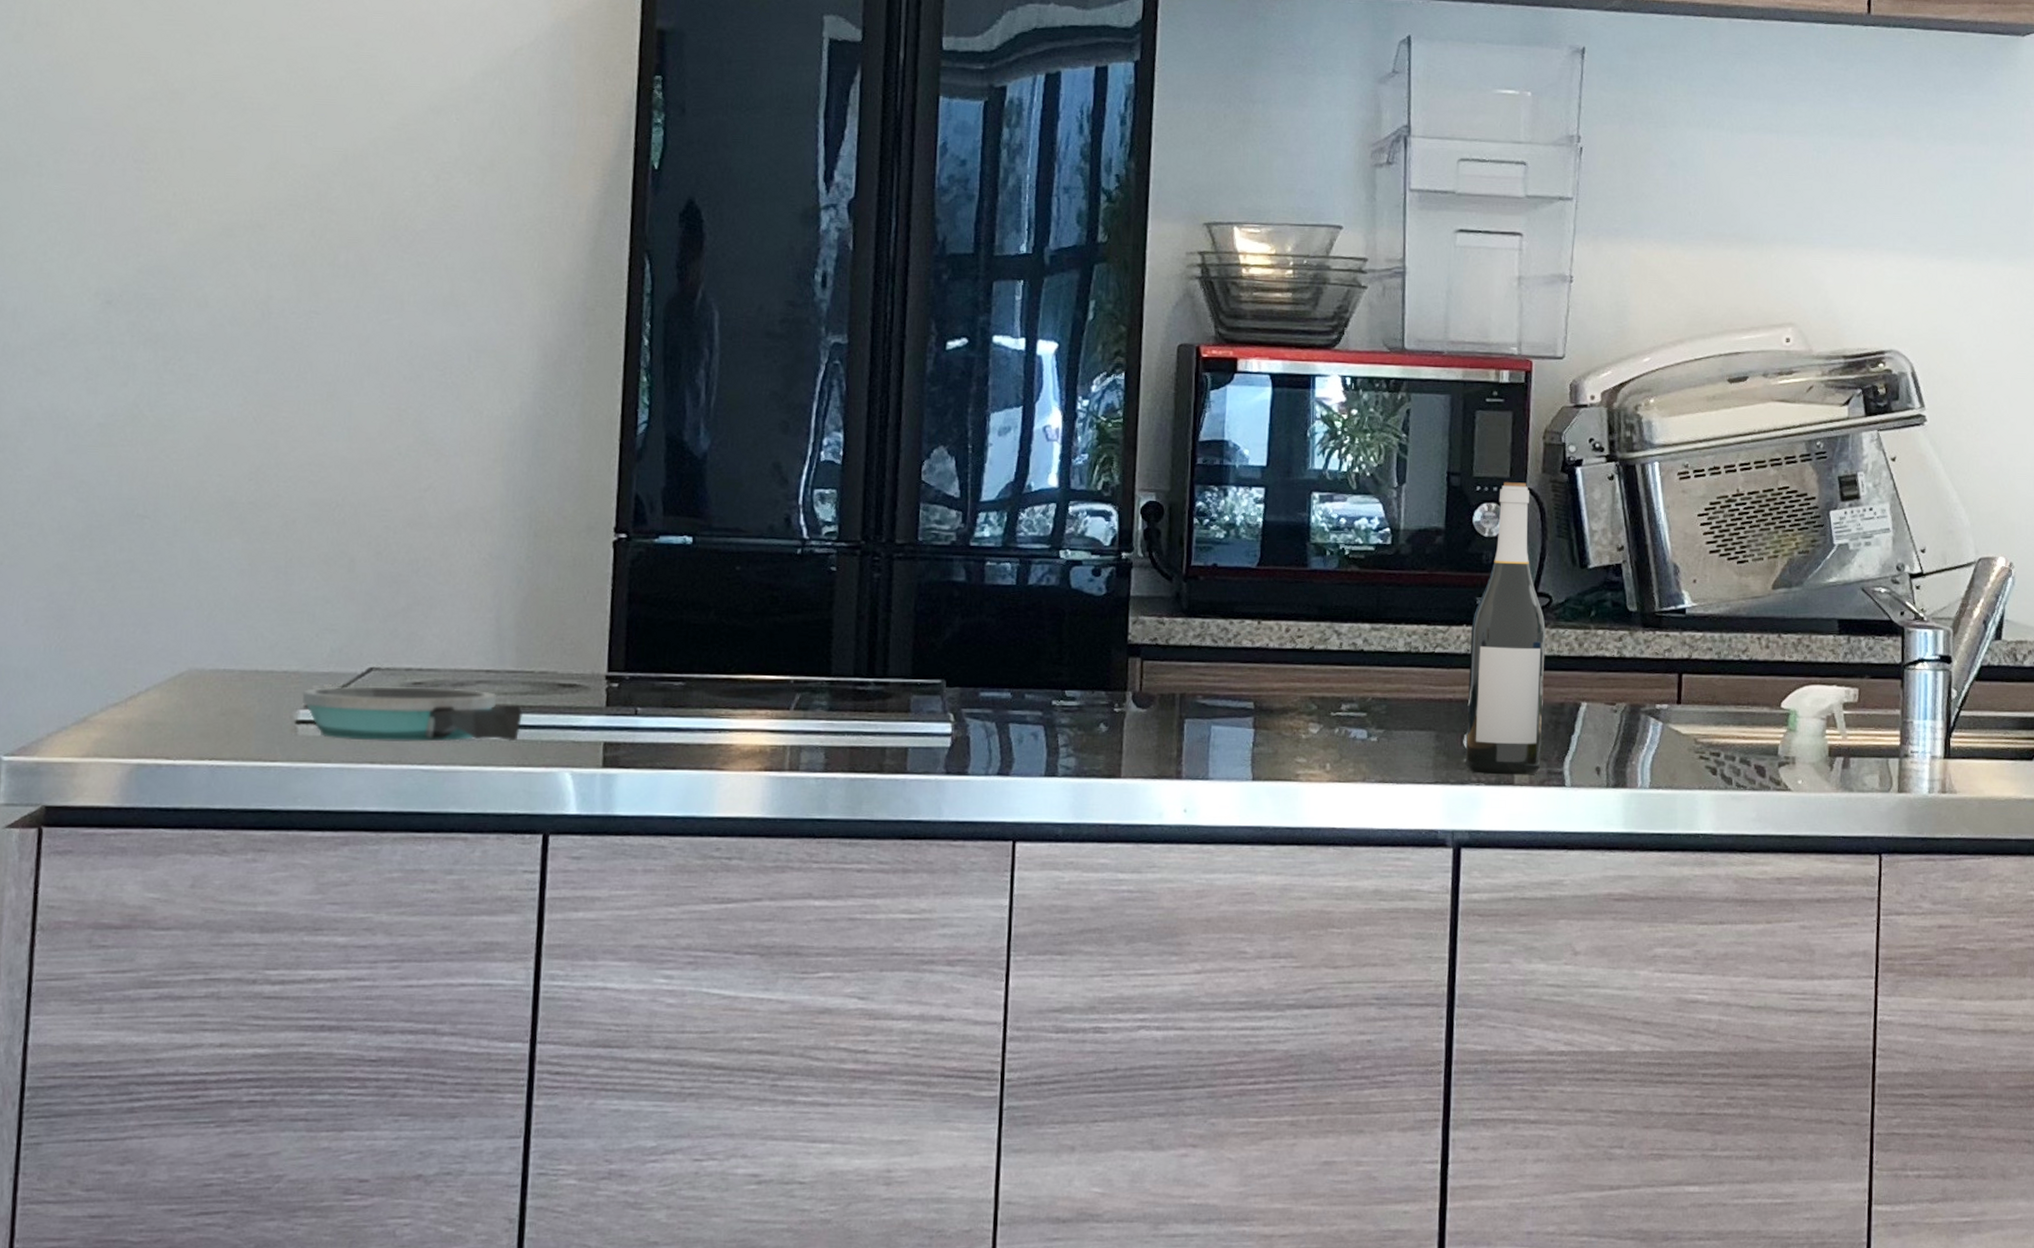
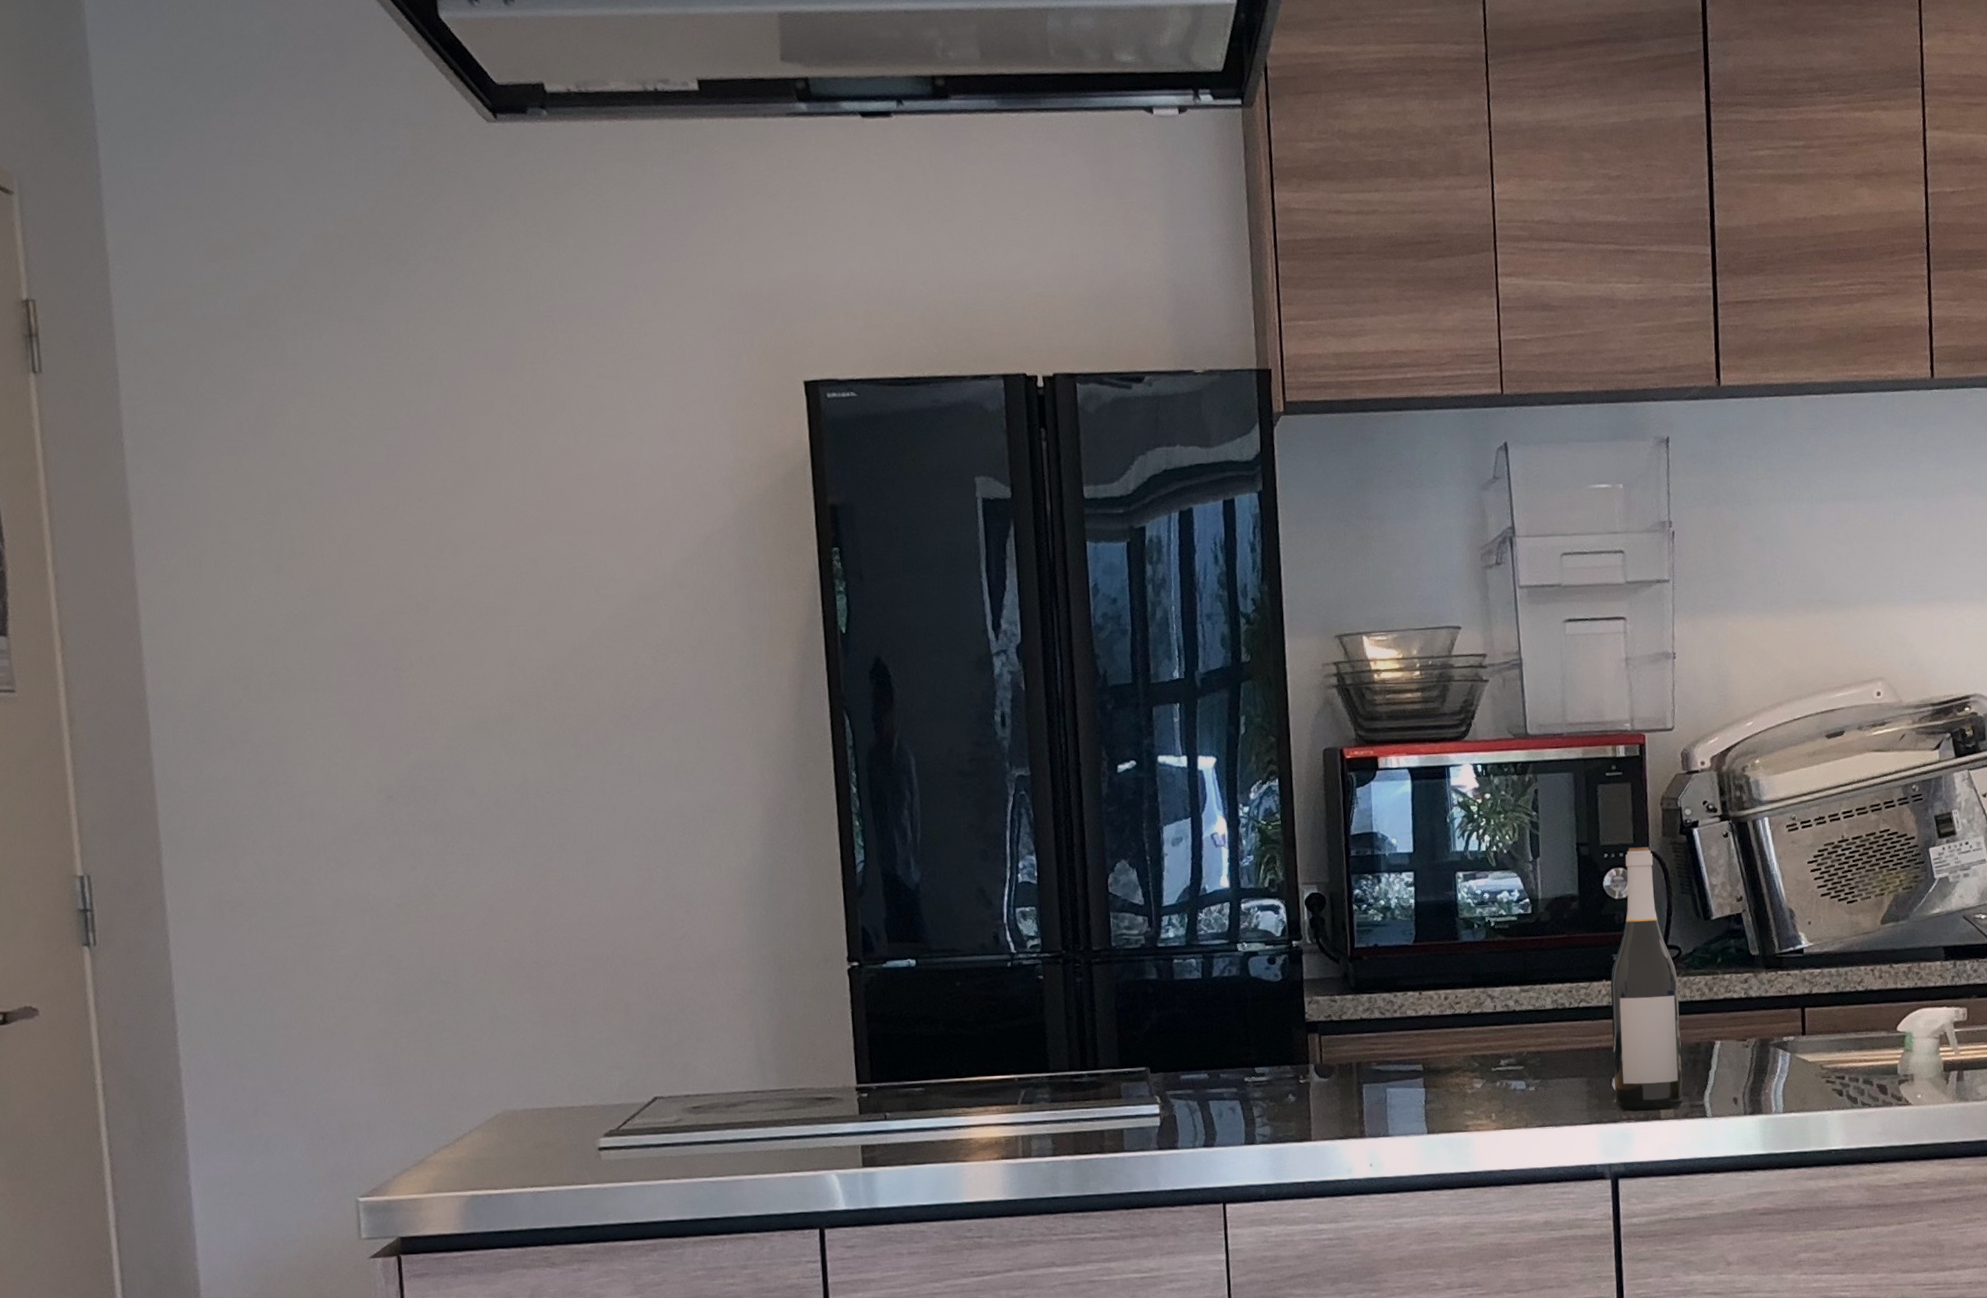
frying pan: present [303,686,523,742] -> none [601,1109,789,1161]

